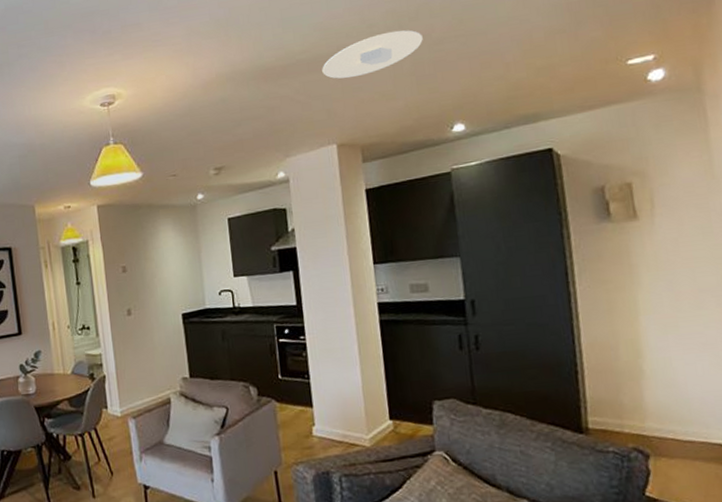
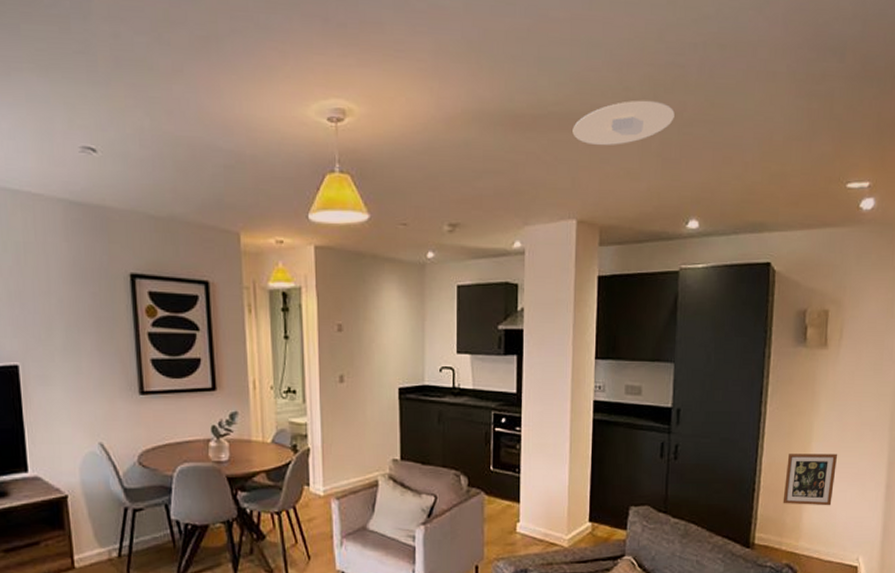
picture frame: none [612,325,679,384] -> present [783,453,838,506]

